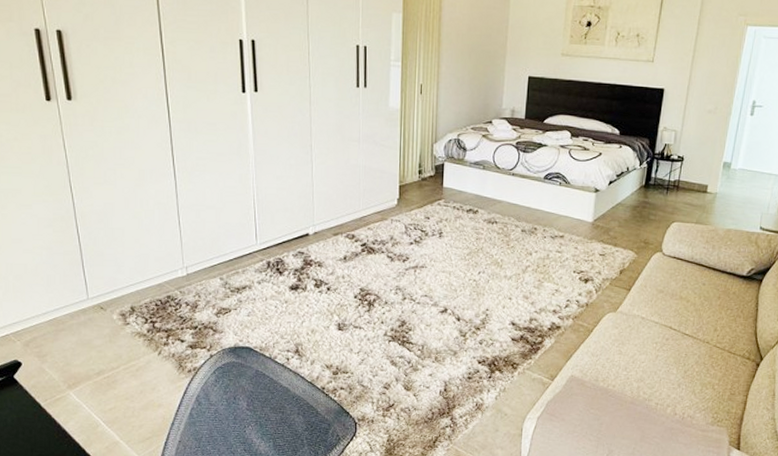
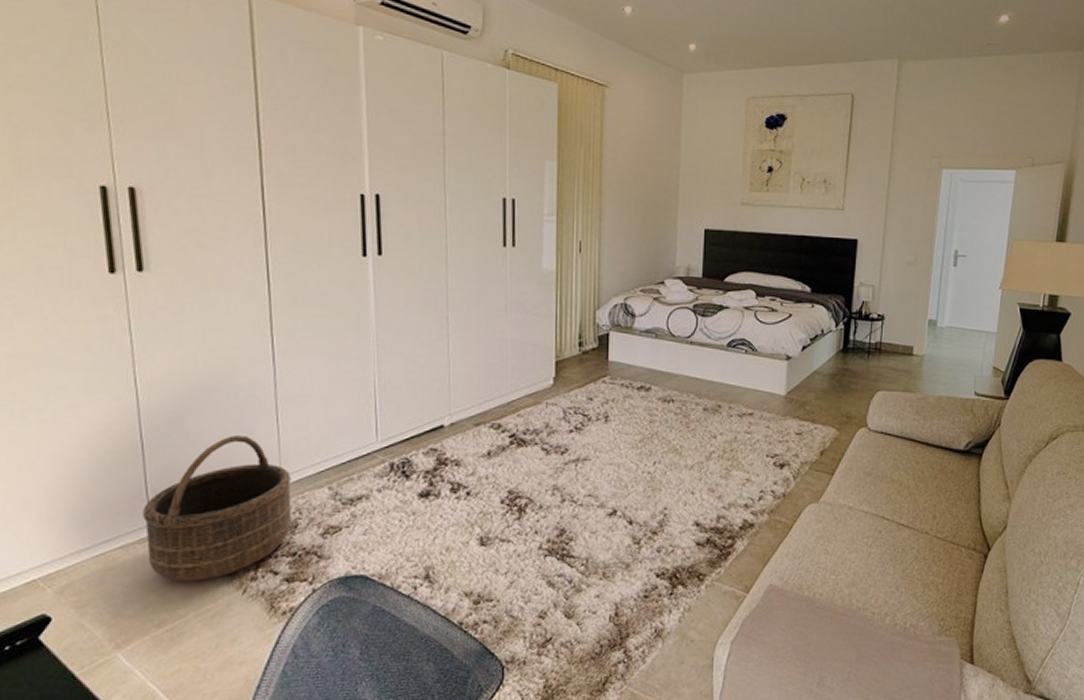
basket: none [82,234,193,343] -> present [143,435,292,582]

